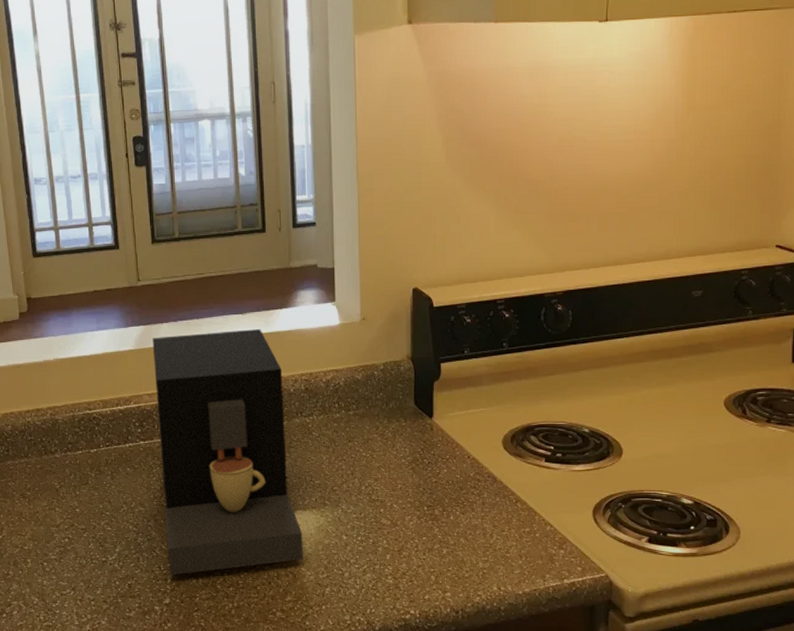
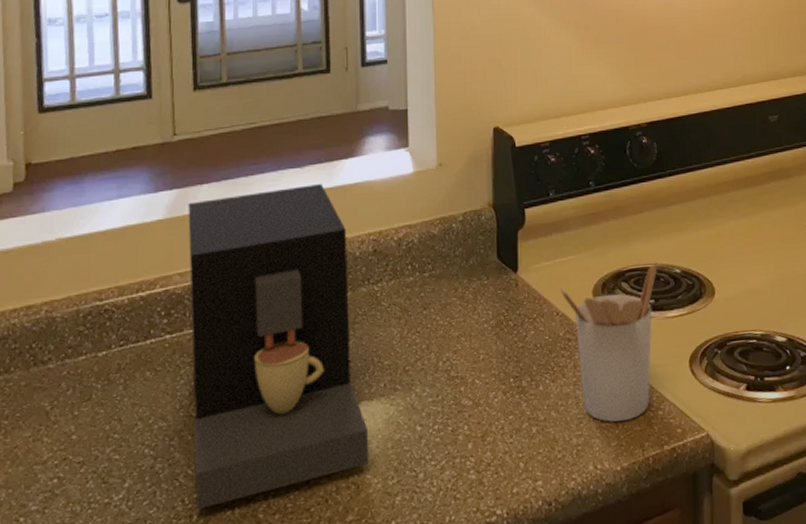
utensil holder: none [471,420,567,555] -> present [559,262,658,422]

